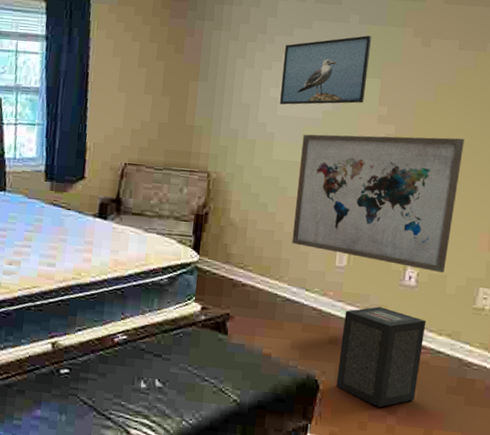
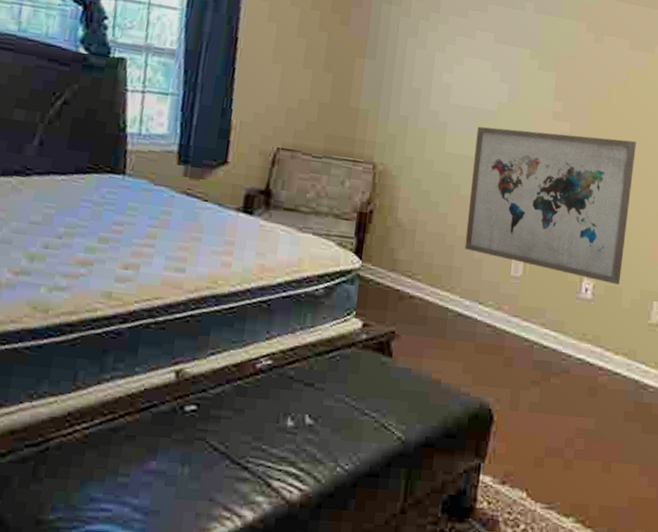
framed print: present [280,35,372,105] -> none [453,25,547,97]
speaker: present [336,306,426,408] -> none [511,322,603,440]

